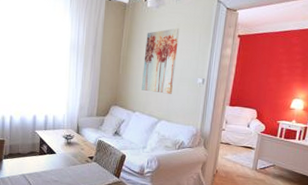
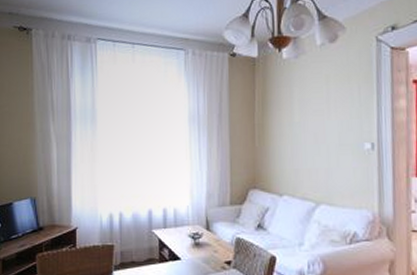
wall art: present [142,28,179,94] -> none [286,80,331,168]

